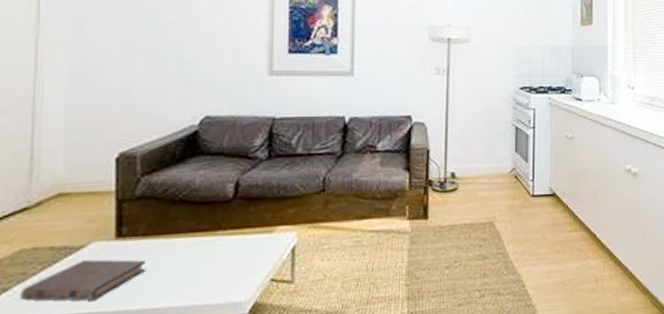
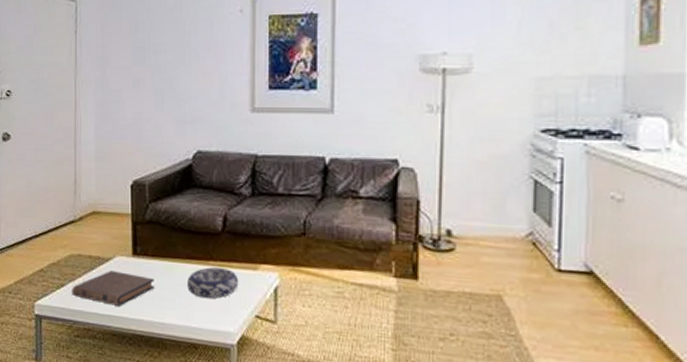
decorative bowl: none [189,236,252,272] -> present [187,267,239,299]

